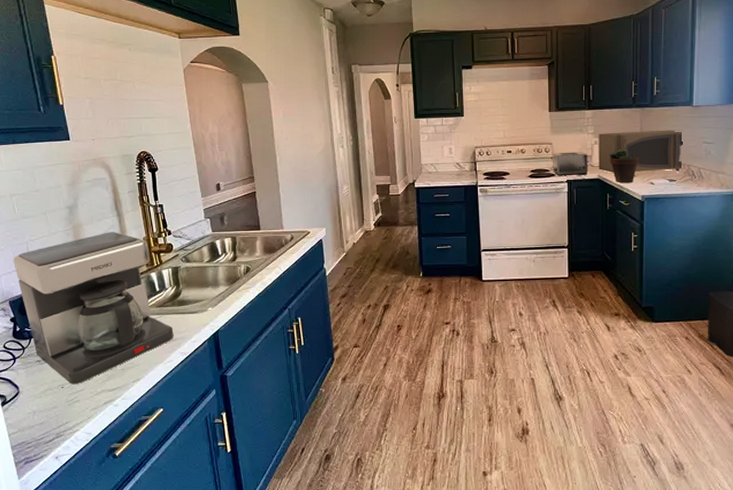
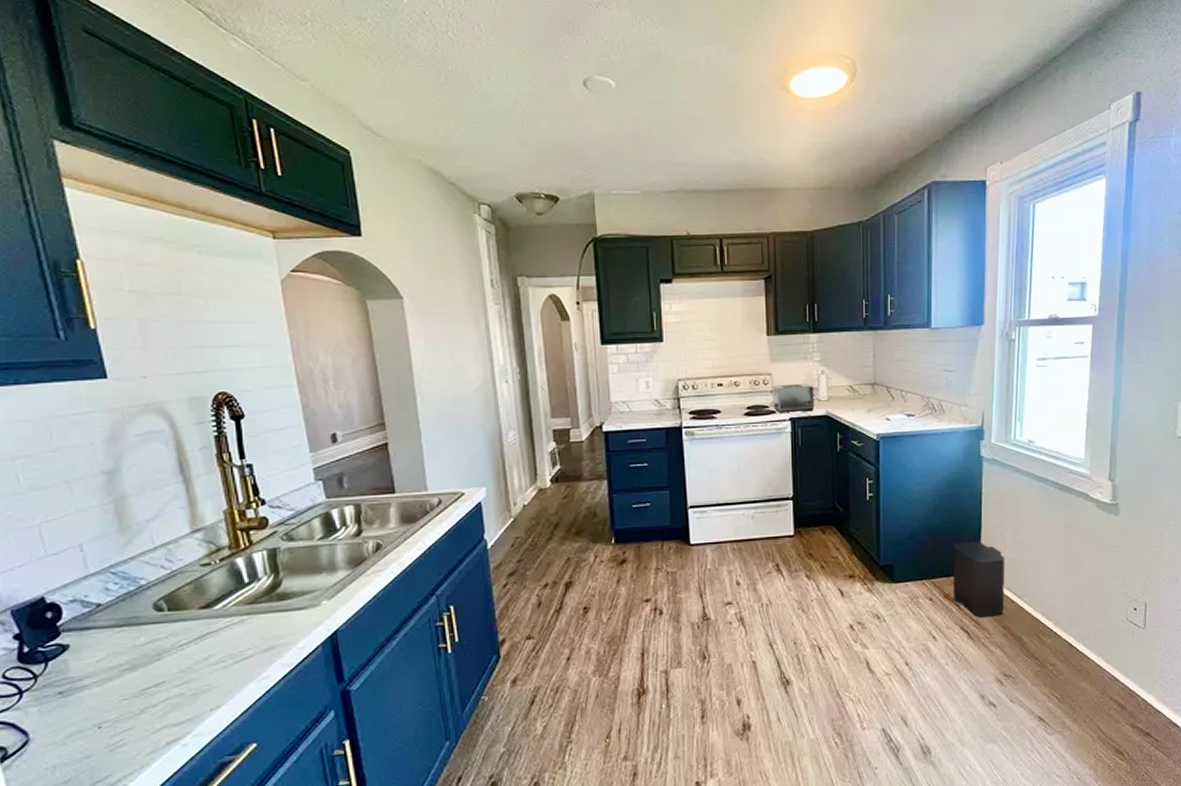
coffee maker: present [13,232,174,385] -> none [16,504,272,722]
microwave: present [598,130,684,173] -> none [825,356,923,408]
succulent plant: present [609,138,639,183] -> none [838,366,873,420]

